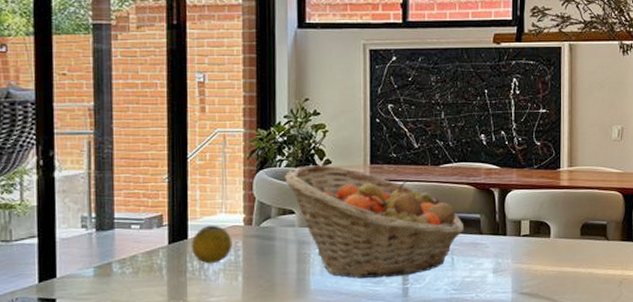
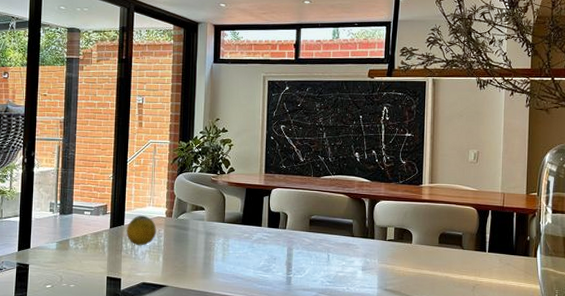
fruit basket: present [285,165,465,279] -> none [198,172,339,268]

